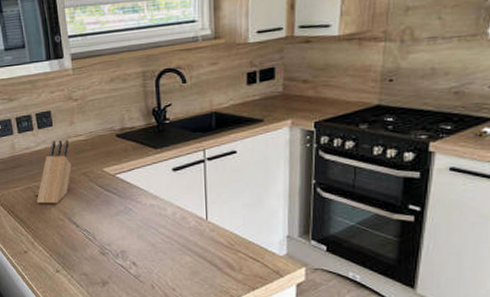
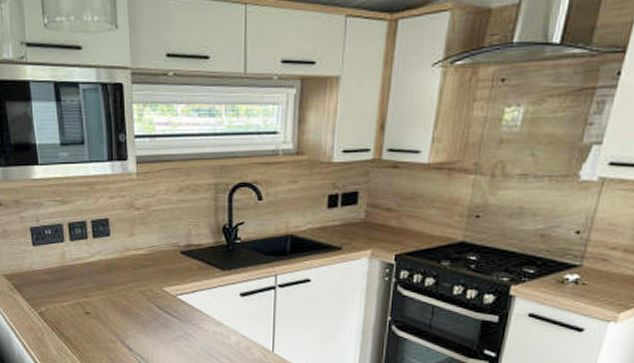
knife block: present [36,139,72,204] -> none [86,252,128,323]

